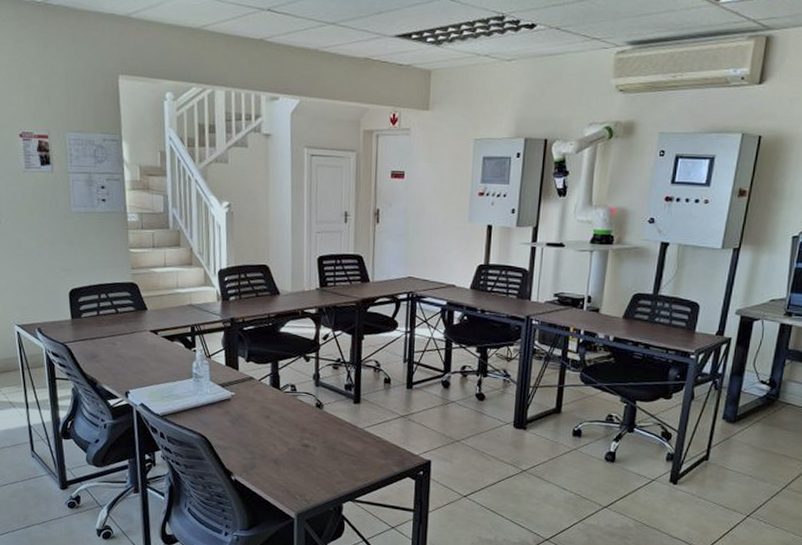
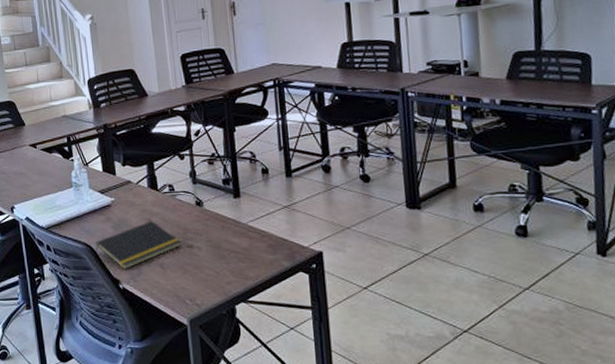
notepad: none [210,417,297,462] -> present [95,220,181,269]

